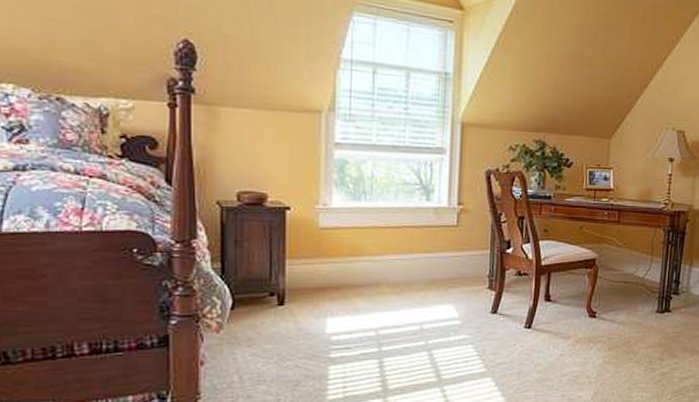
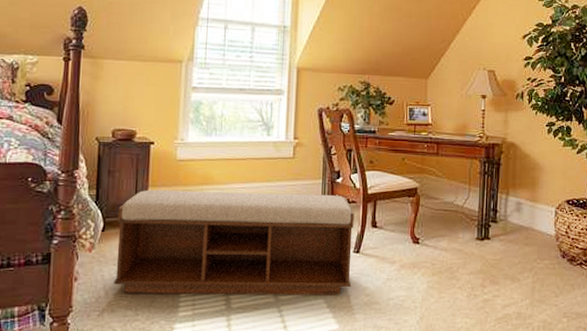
bench: none [249,261,526,377] -> present [114,189,354,294]

